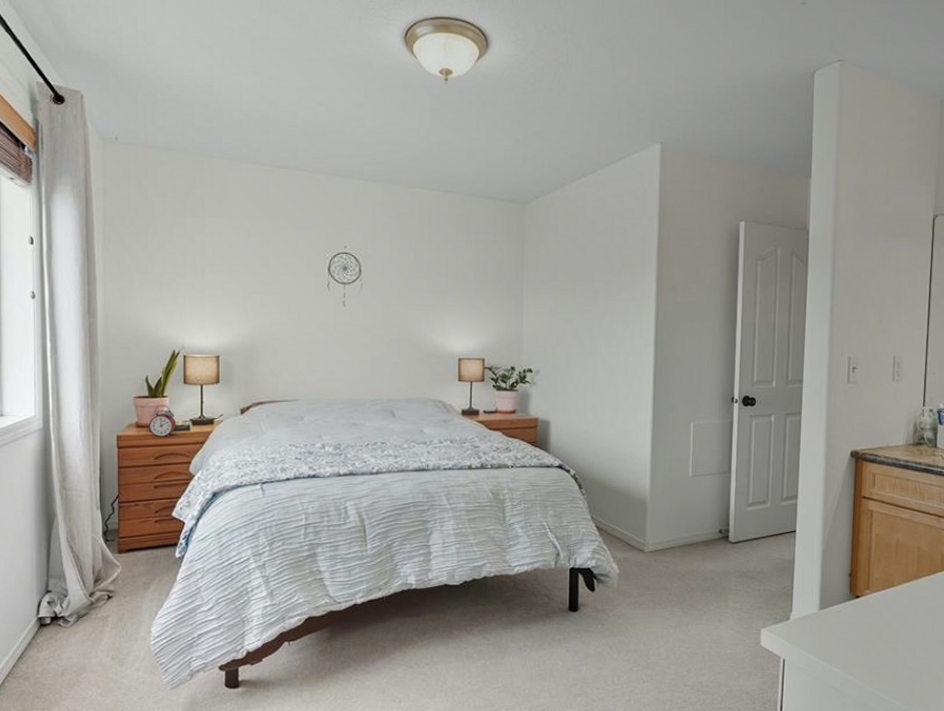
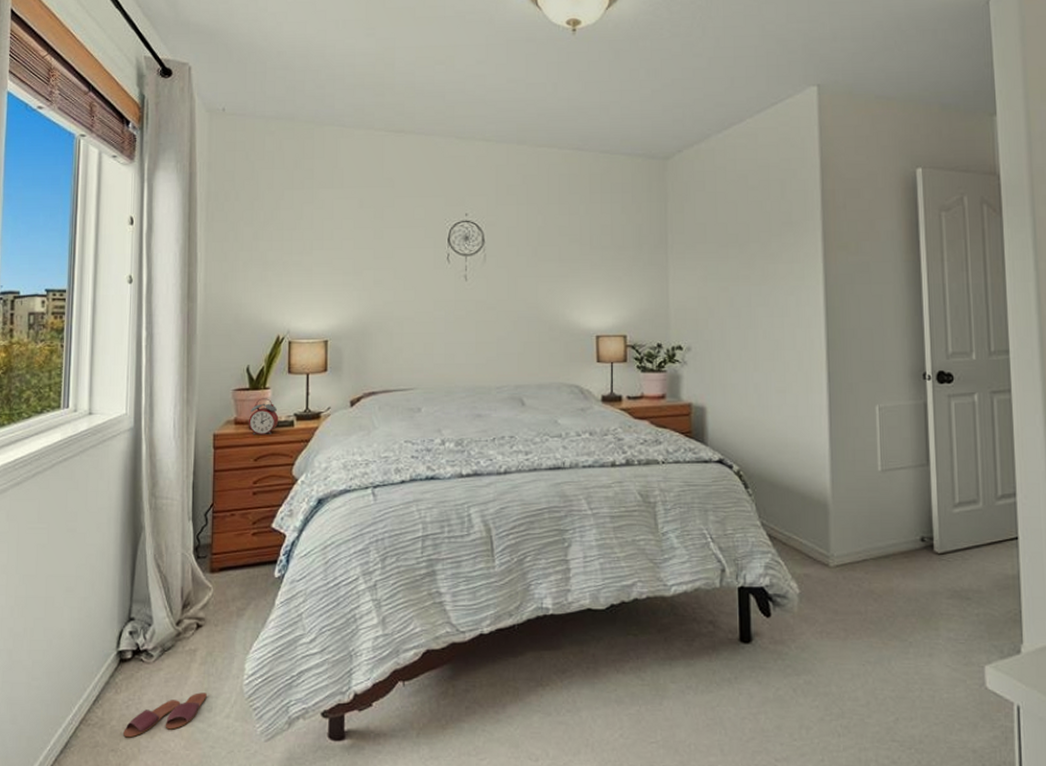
slippers: none [46,651,119,688] -> present [123,692,207,738]

